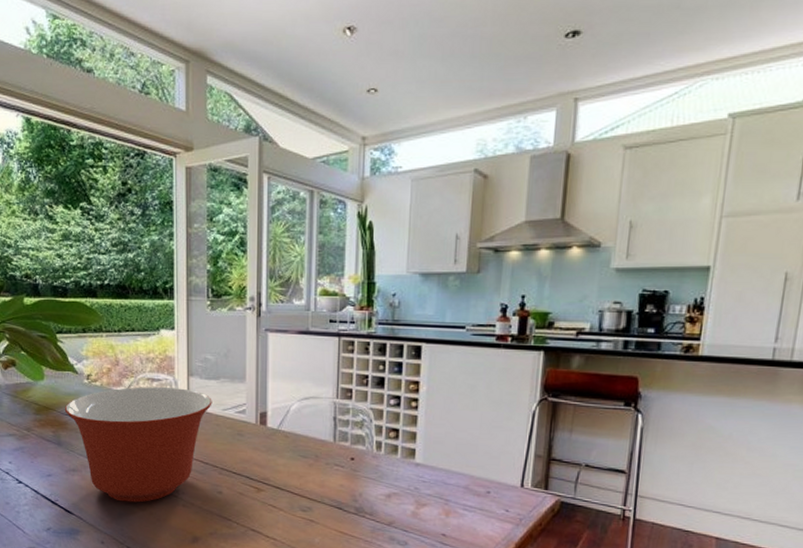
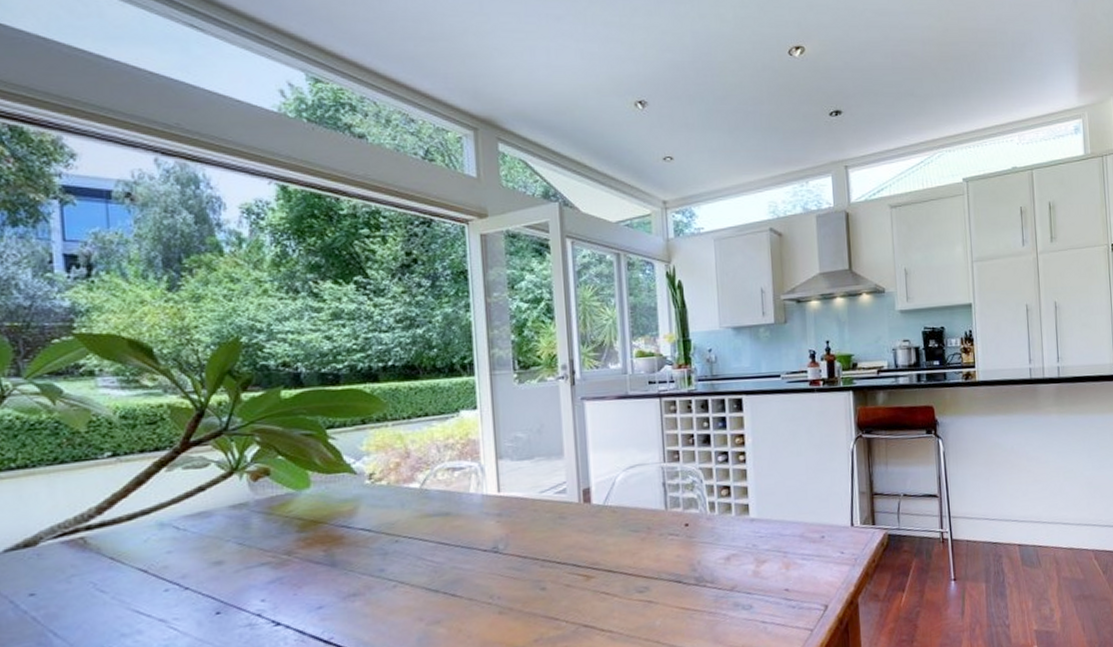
mixing bowl: present [64,387,212,503] -> none [339,474,527,624]

